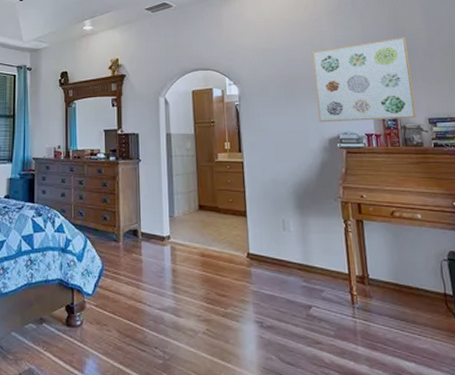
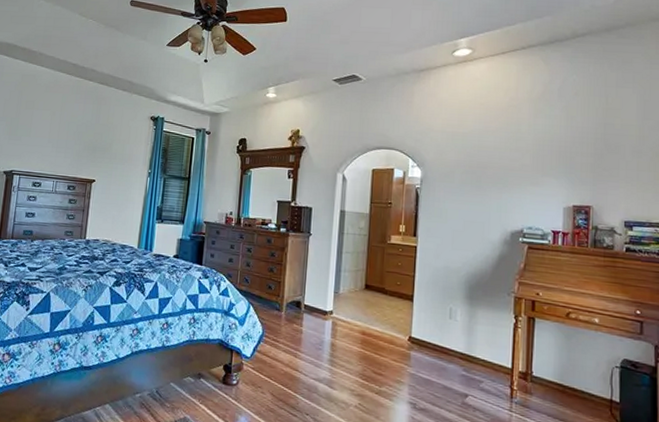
wall art: present [311,37,417,123] -> none [503,132,613,220]

